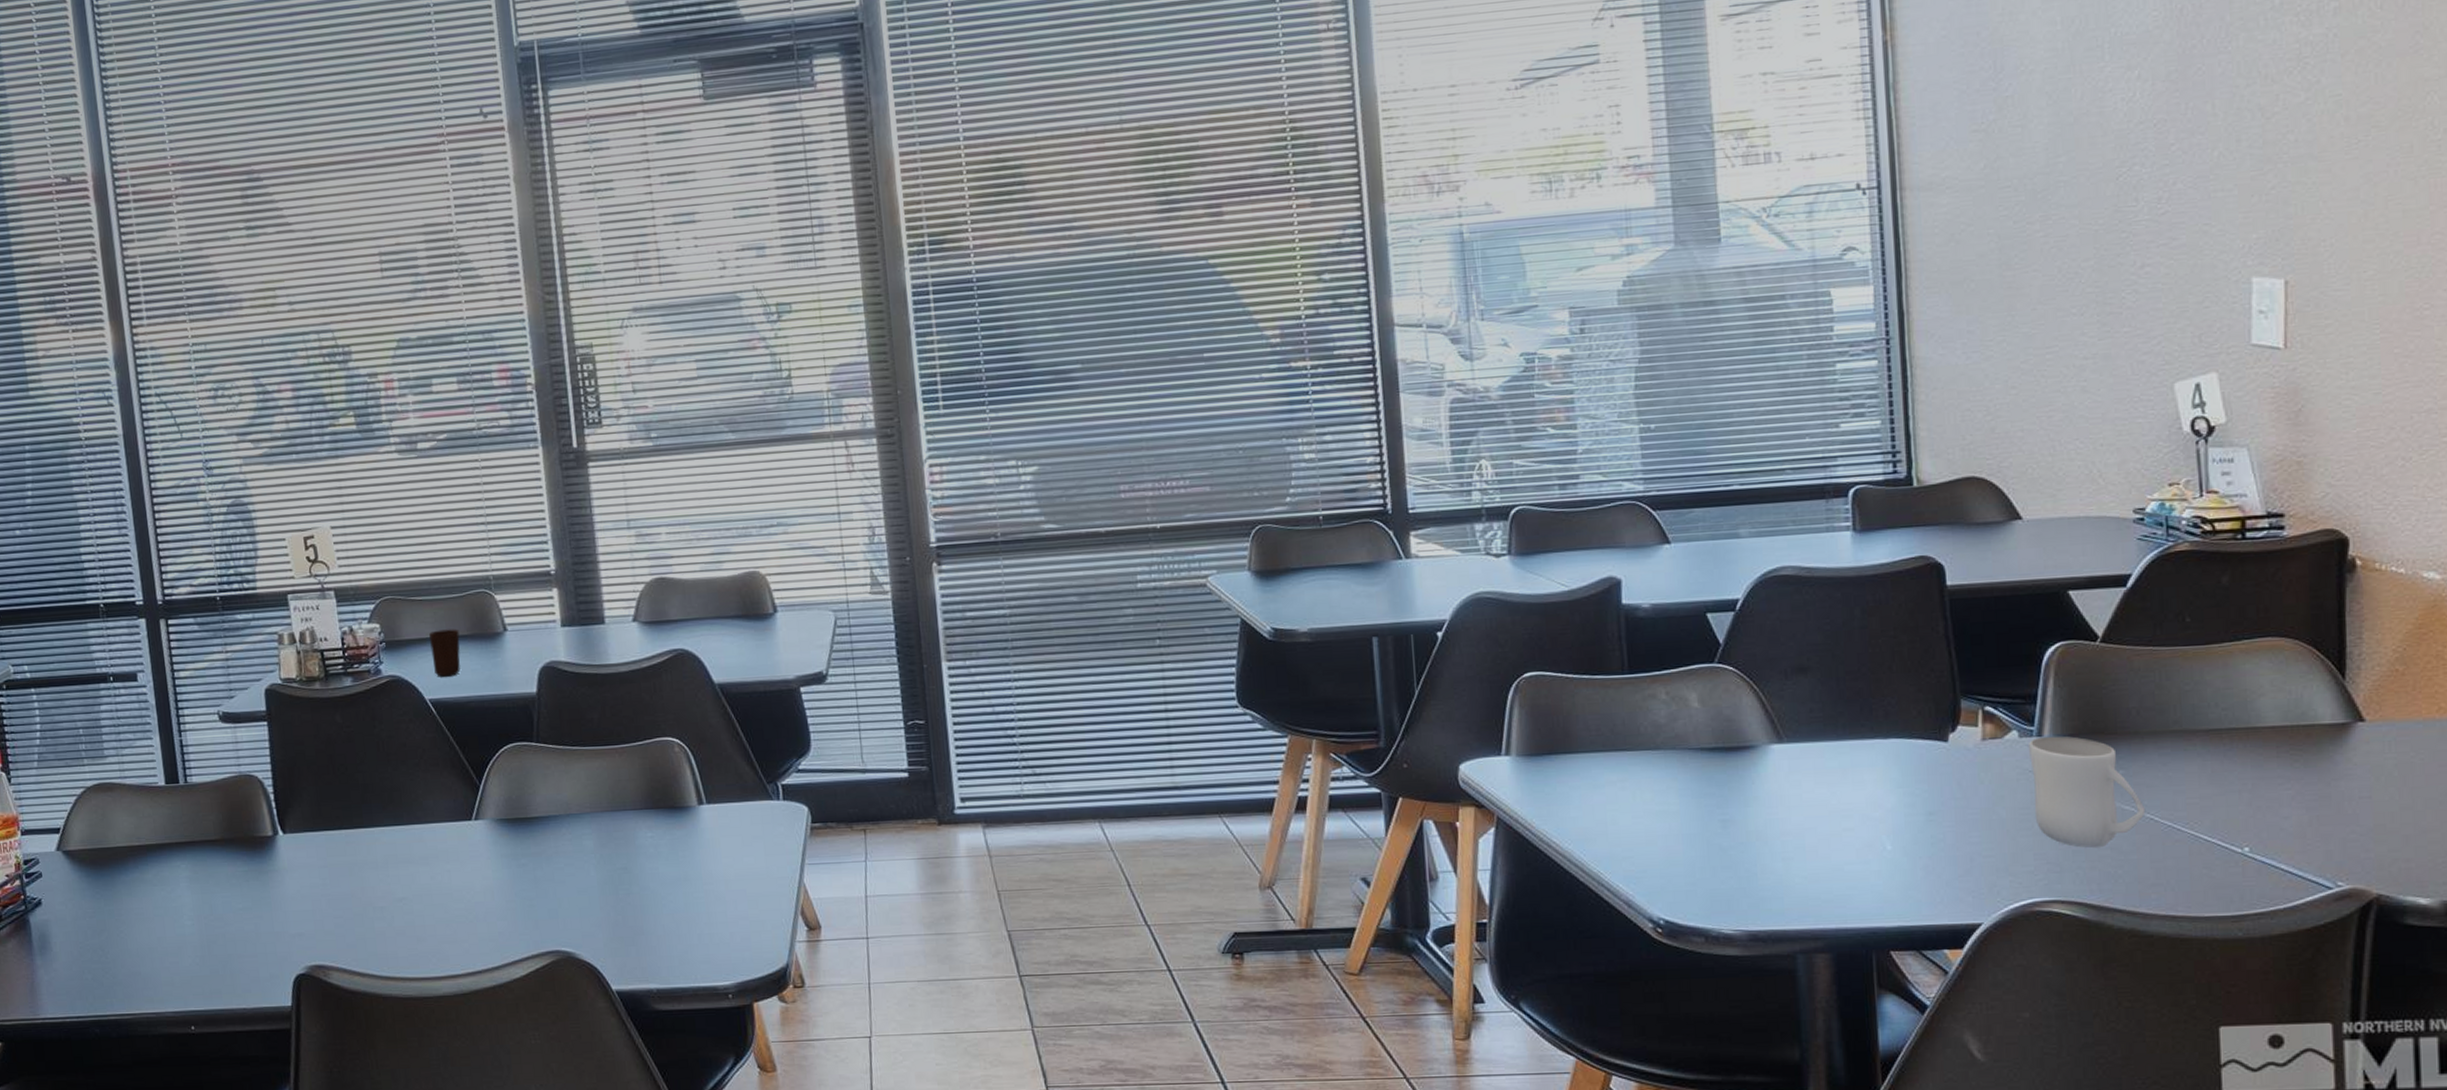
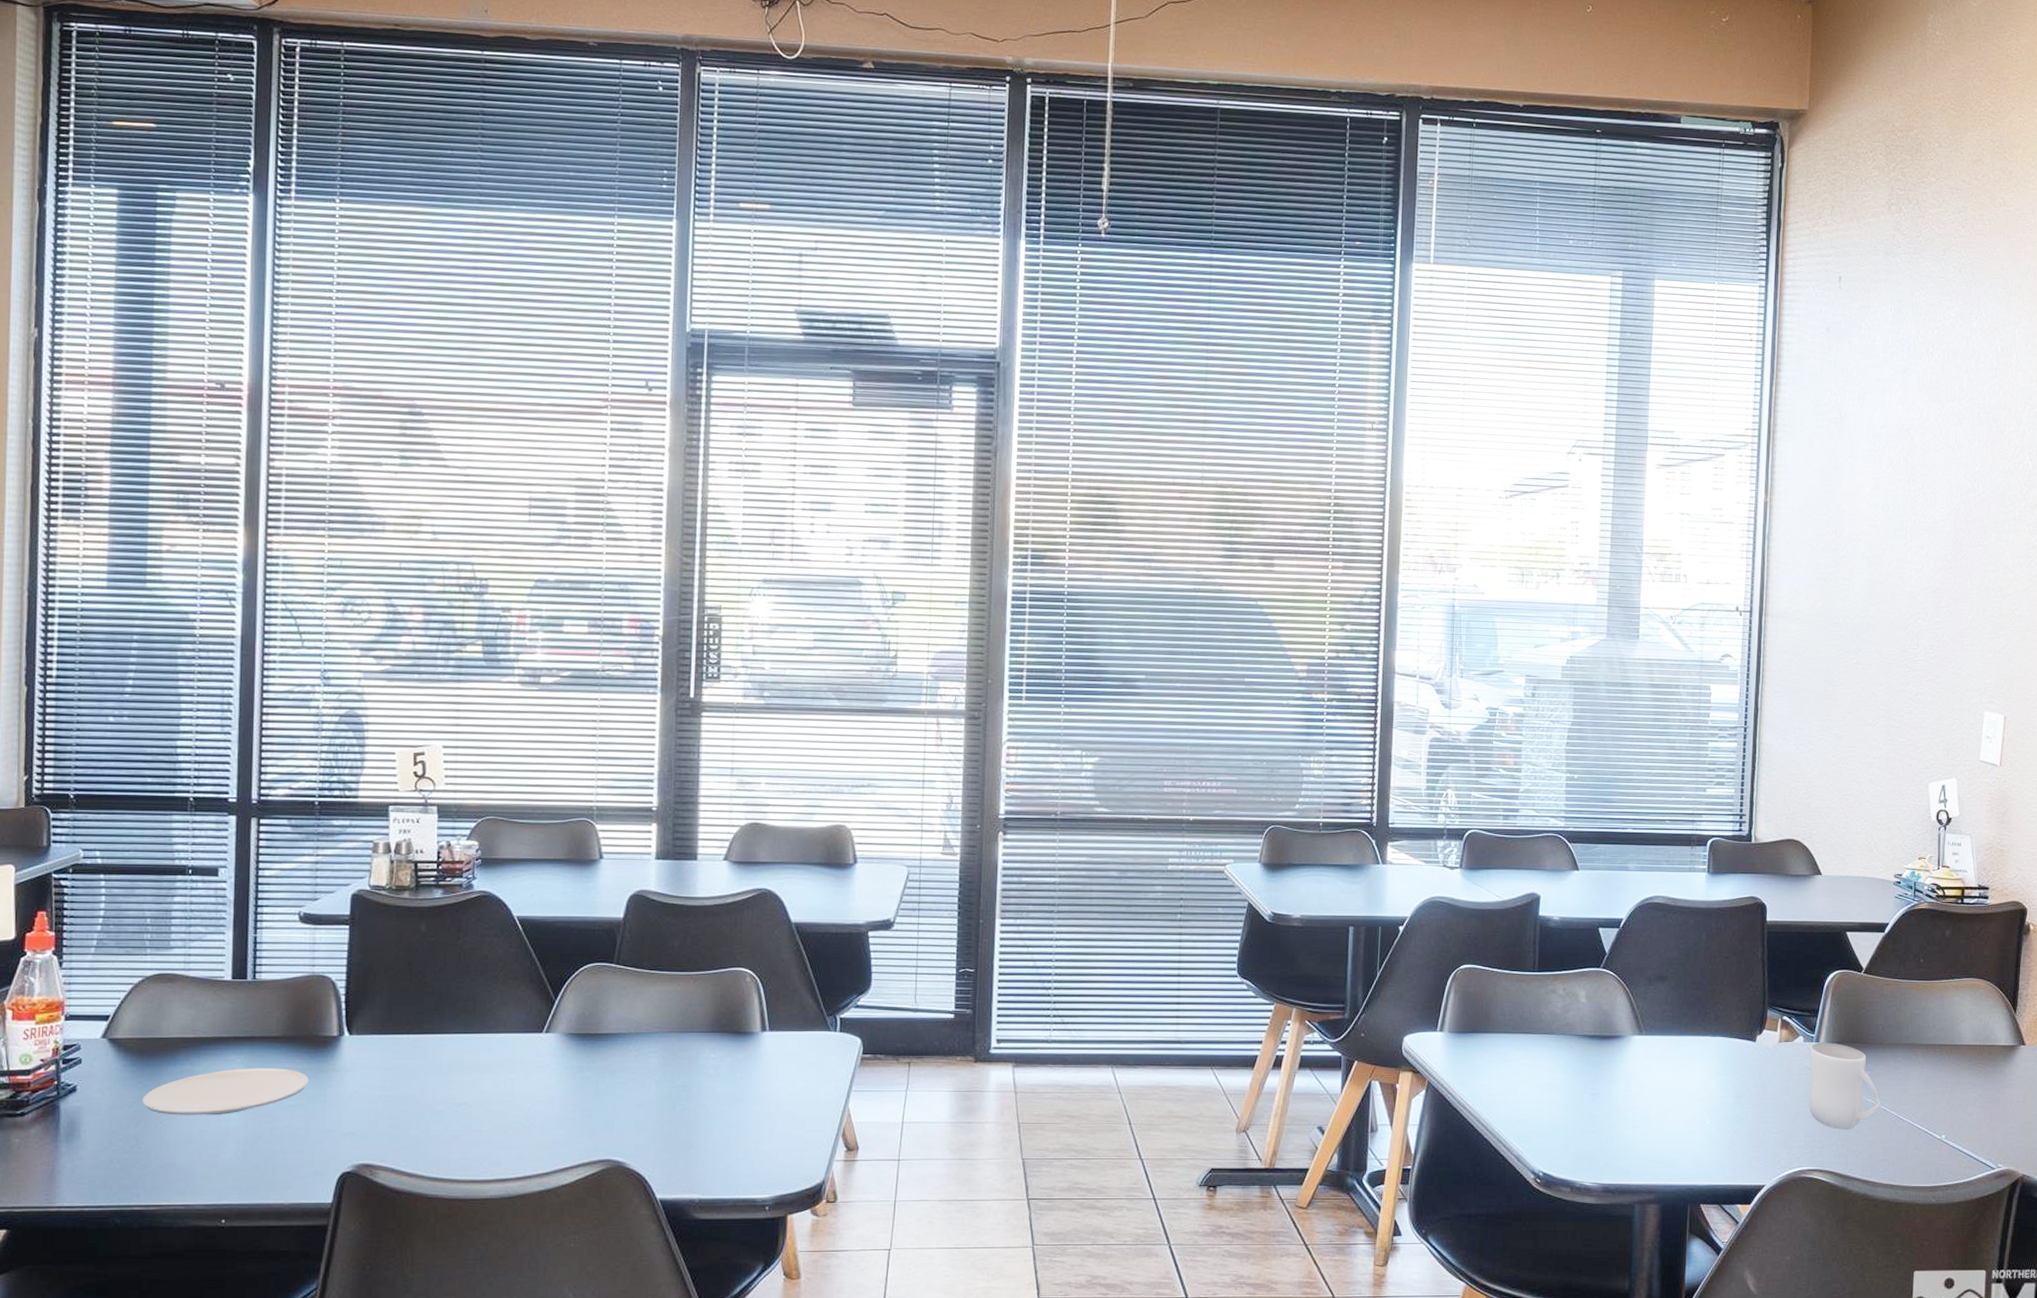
plate: none [102,871,252,924] -> present [143,1067,309,1116]
cup: present [429,629,460,677] -> none [526,852,556,897]

